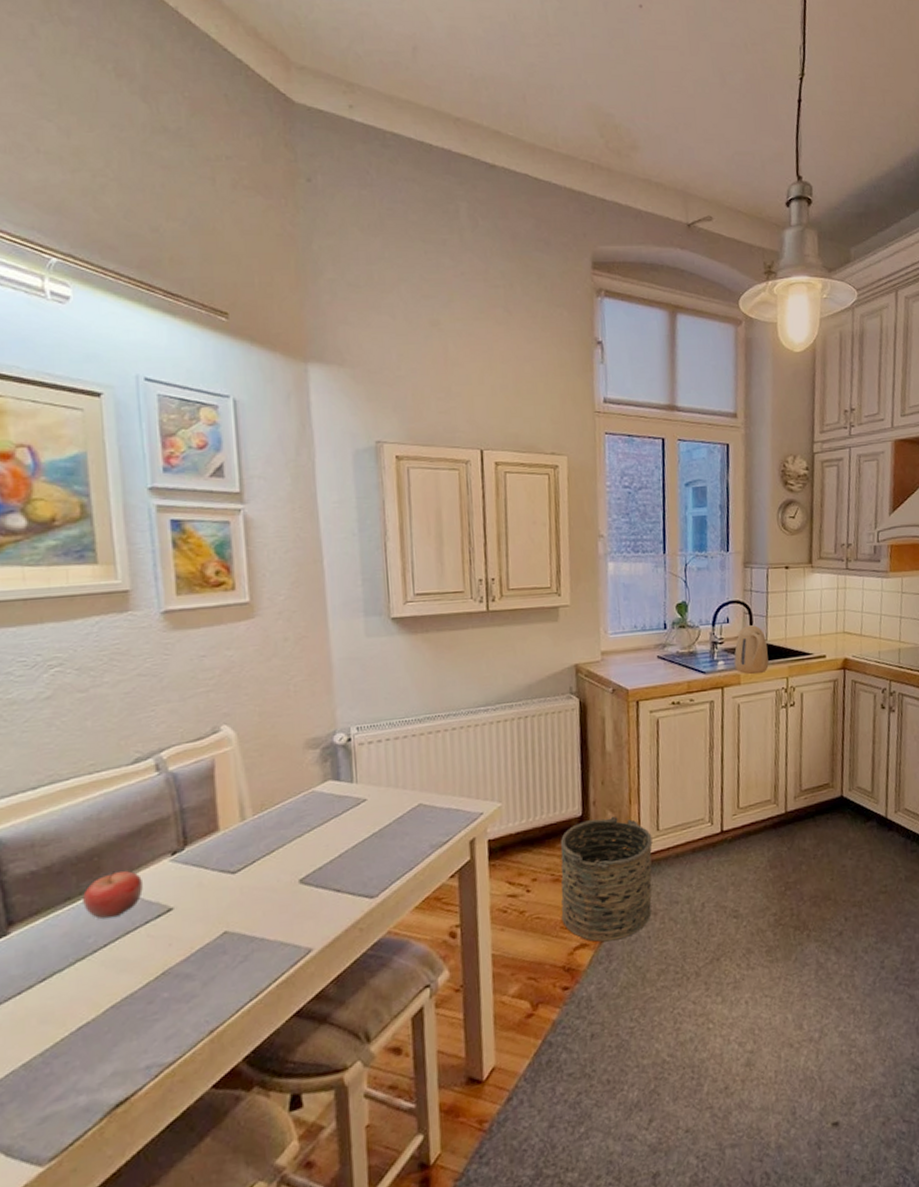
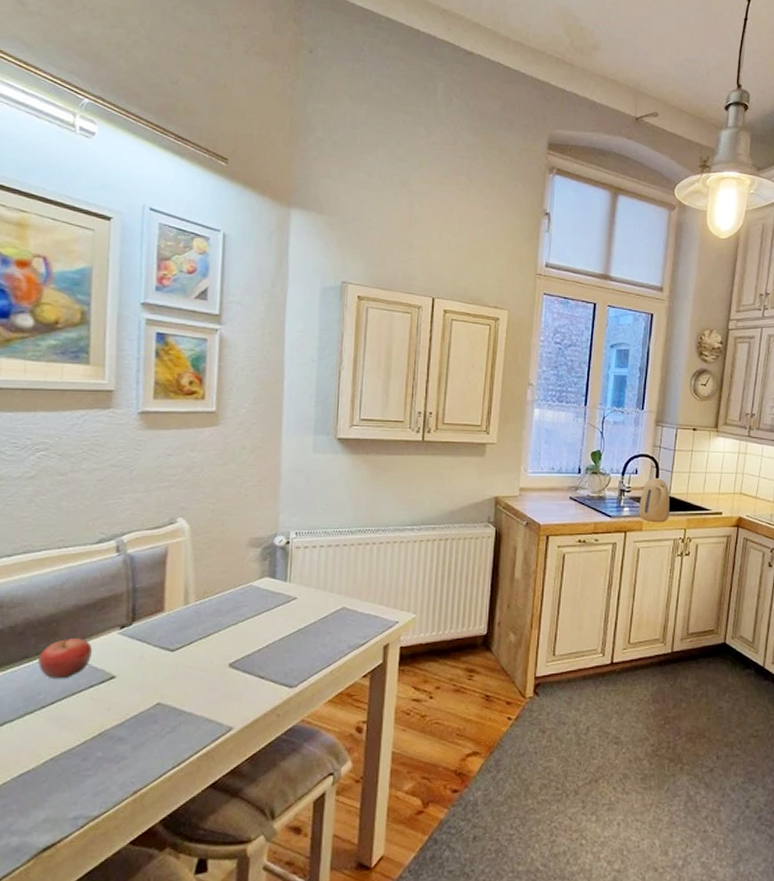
bucket: present [560,816,653,942] -> none [458,637,548,752]

